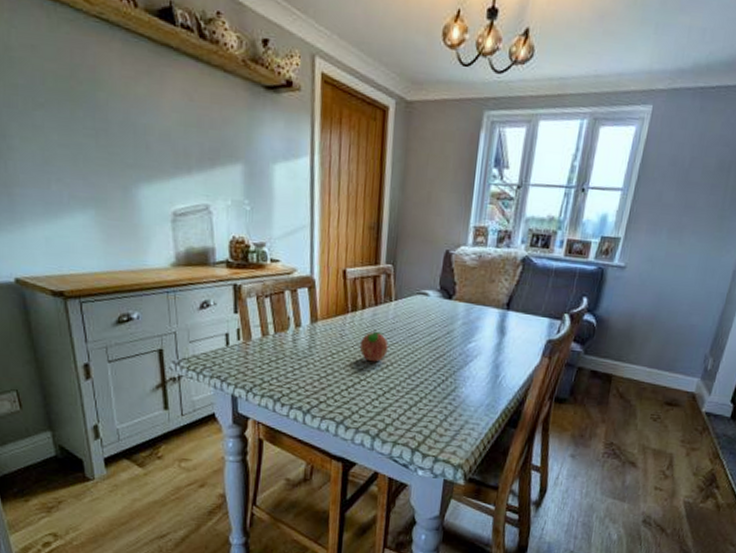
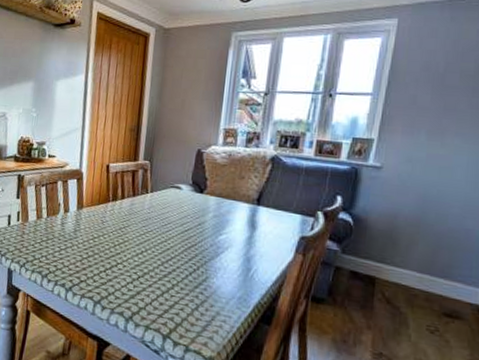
fruit: present [359,329,389,362] -> none [117,218,144,248]

